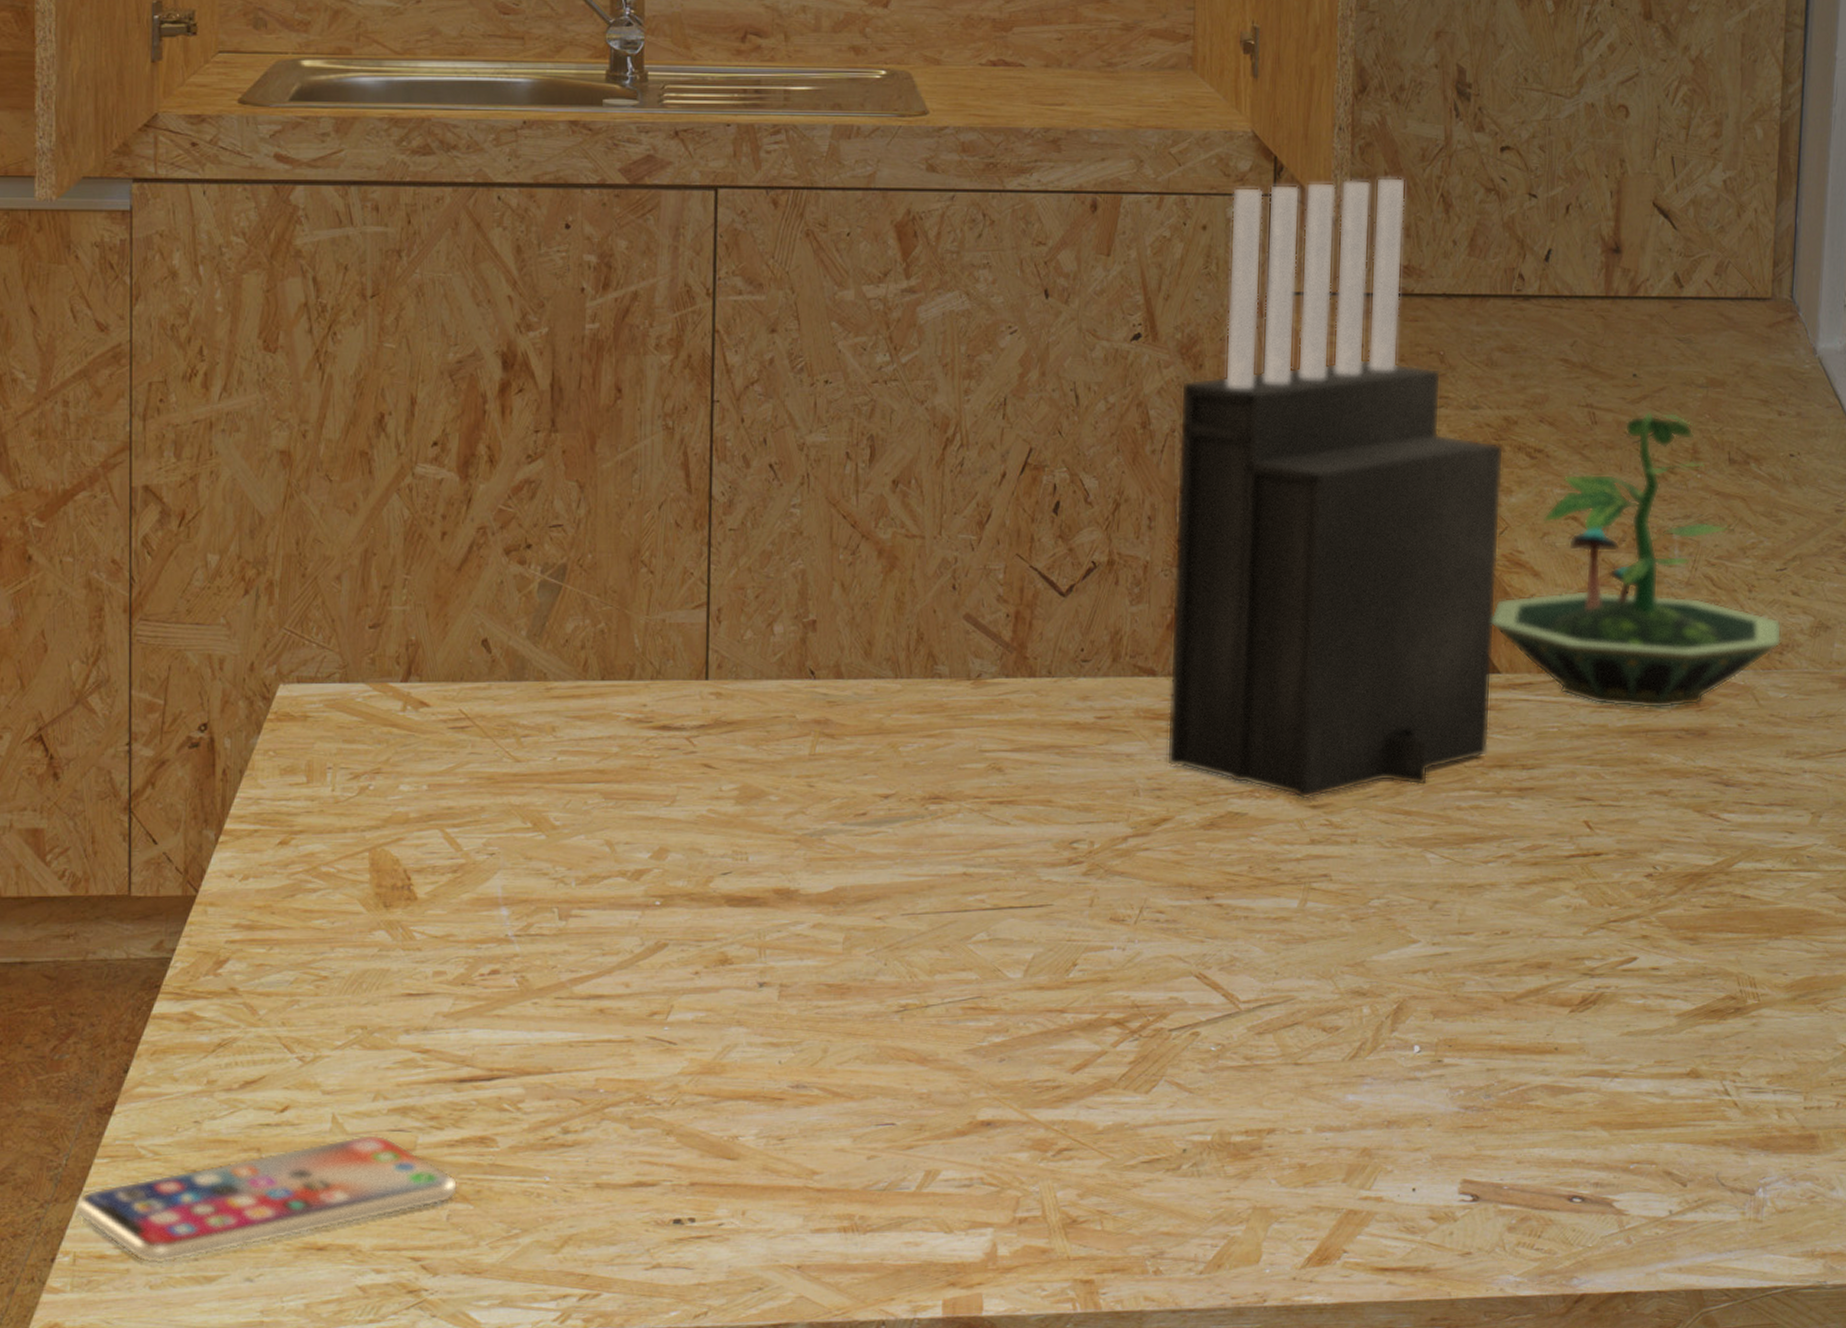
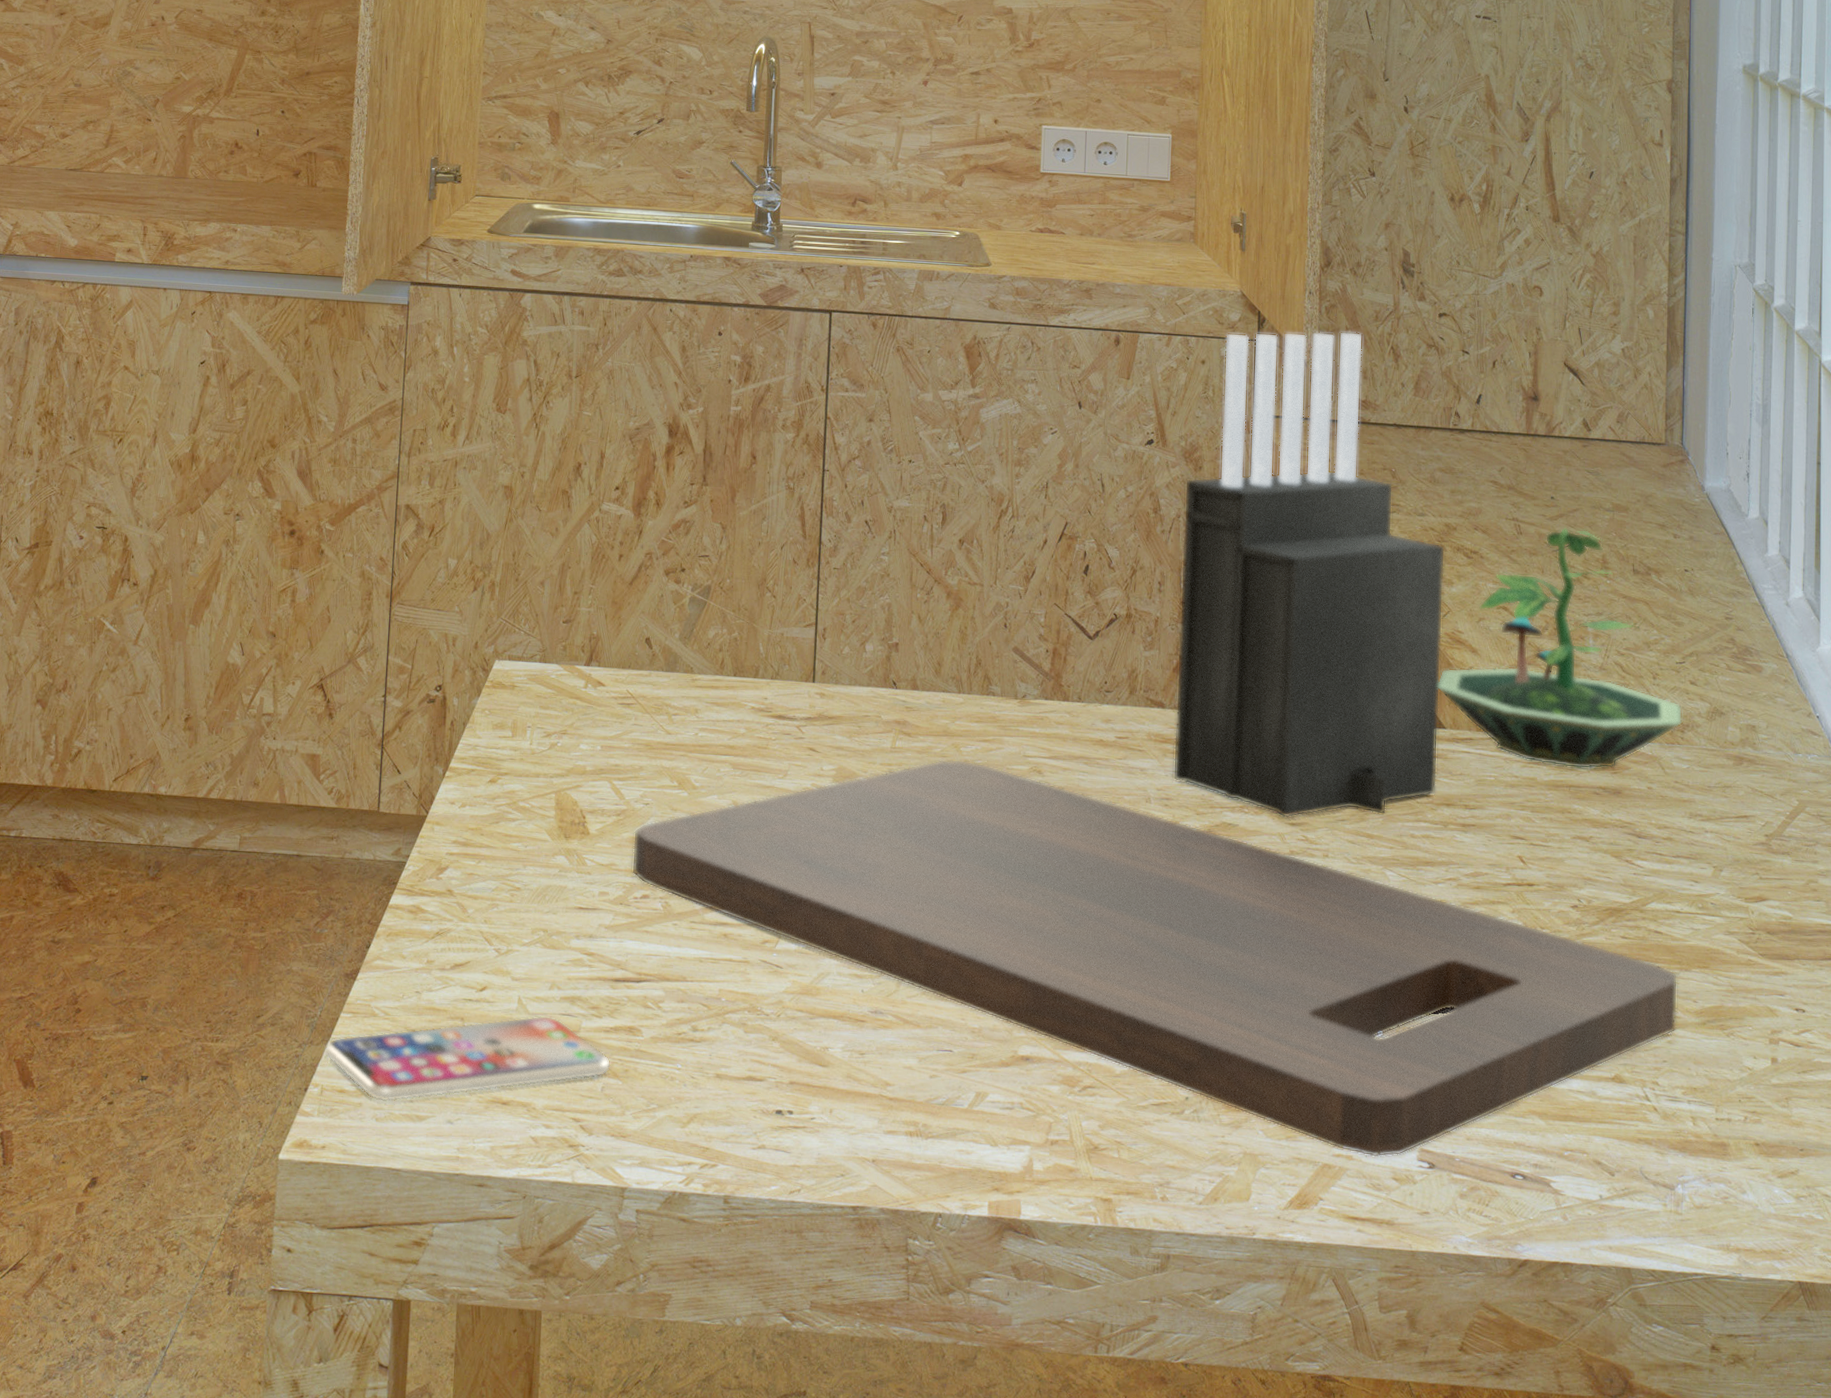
cutting board: none [475,762,1767,1196] -> present [631,759,1678,1158]

